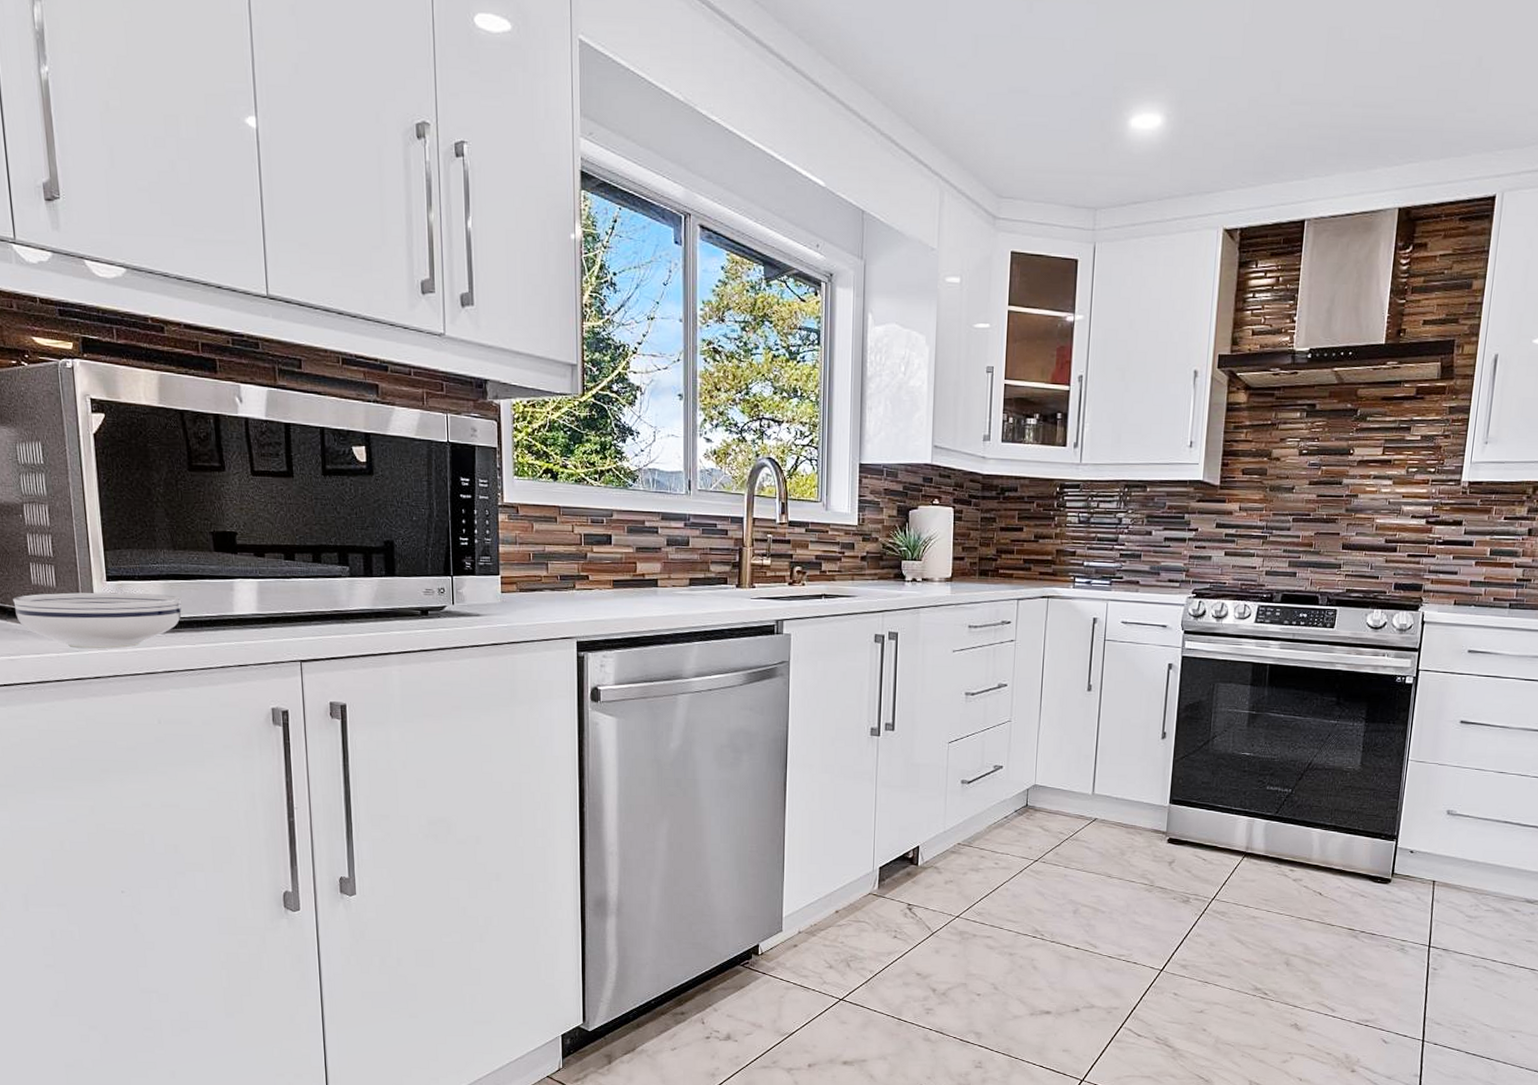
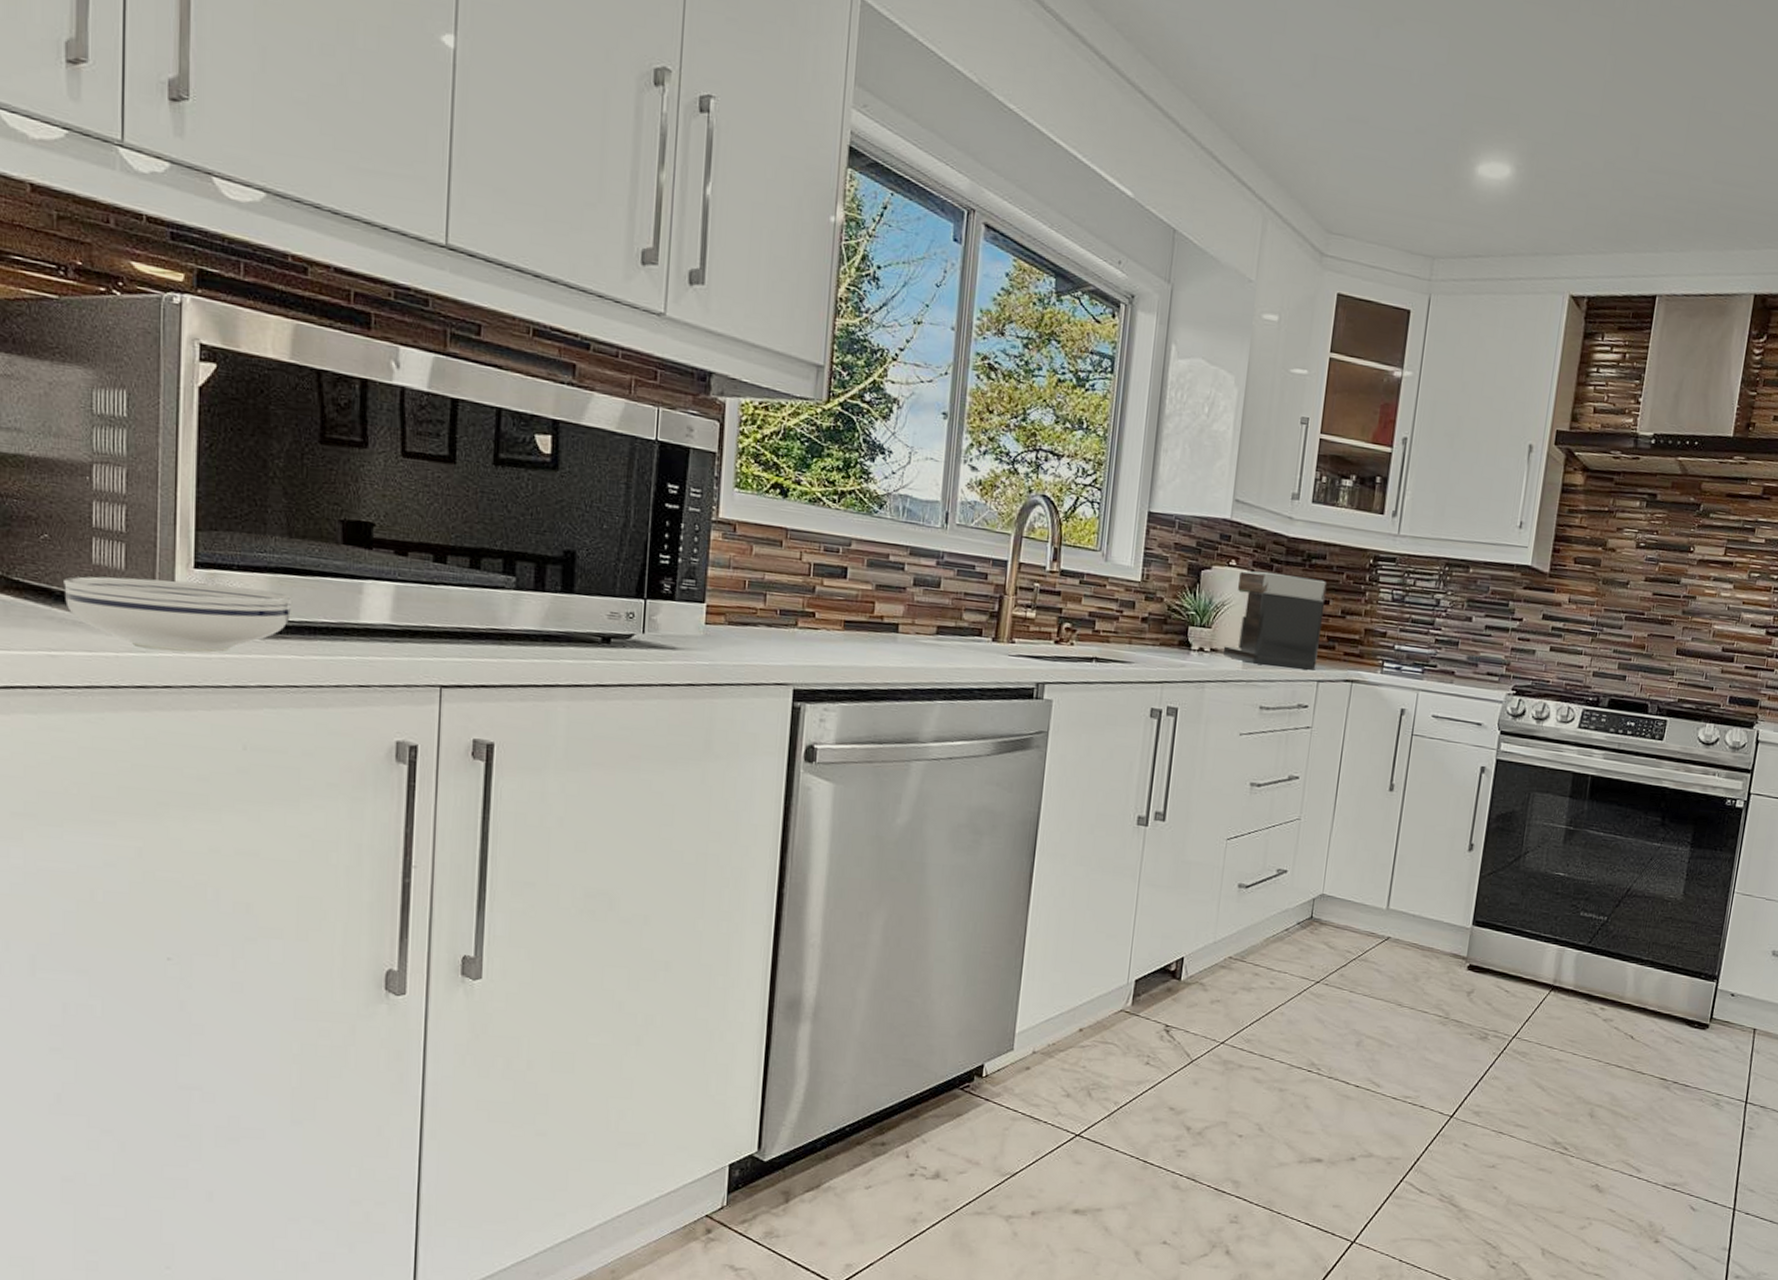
coffee maker: none [933,506,1020,591] -> present [1222,570,1327,671]

